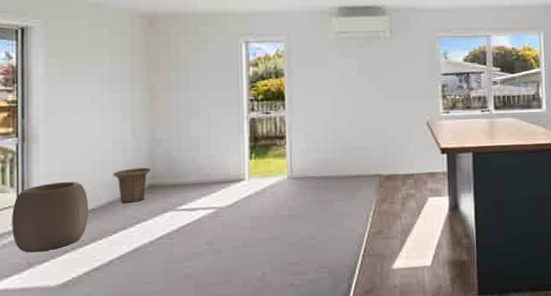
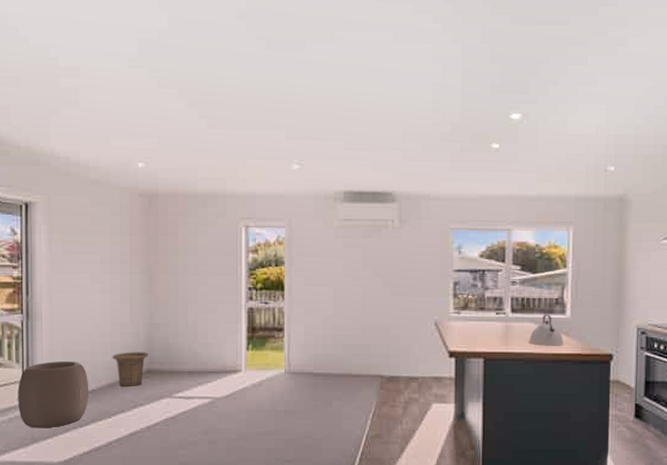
kettle: none [511,109,542,138] -> present [529,314,564,346]

